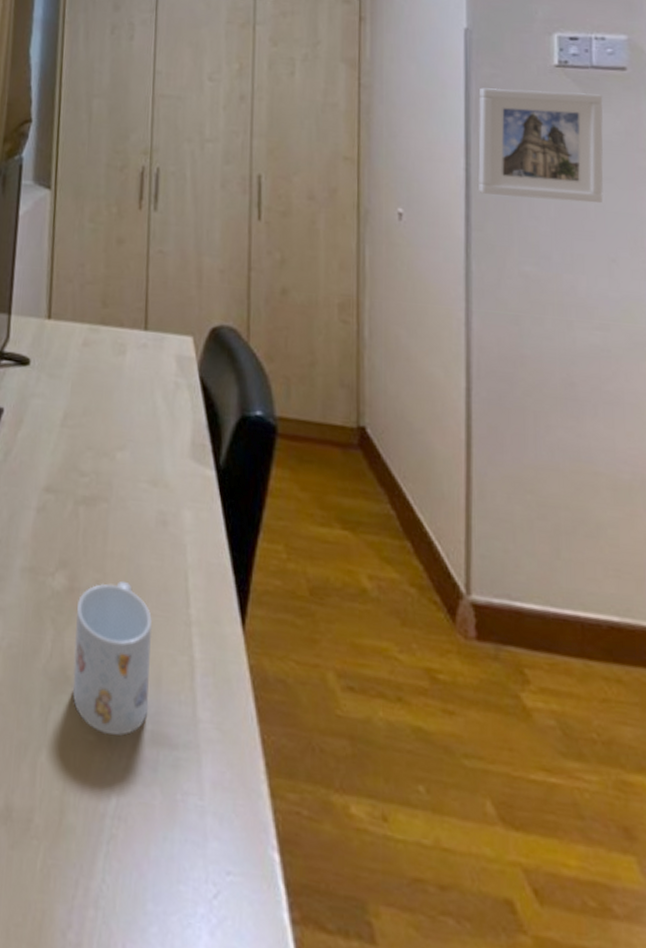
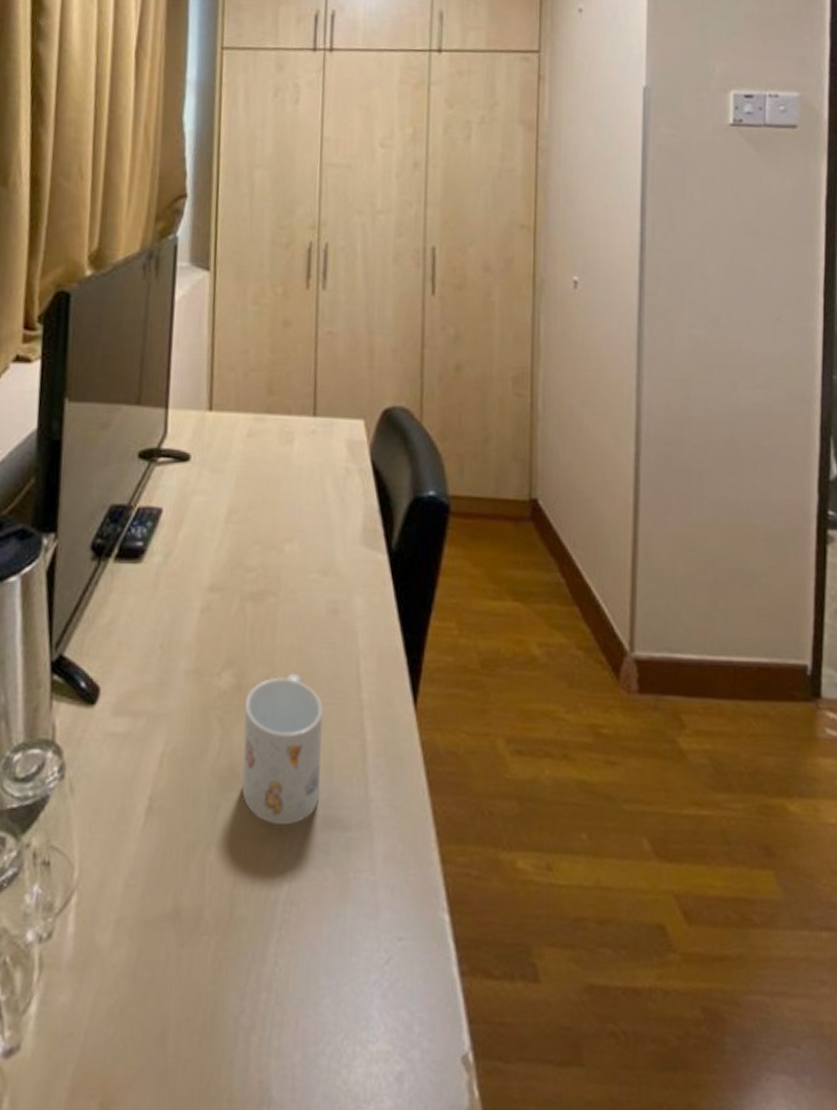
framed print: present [477,87,604,204] -> none [651,148,774,264]

